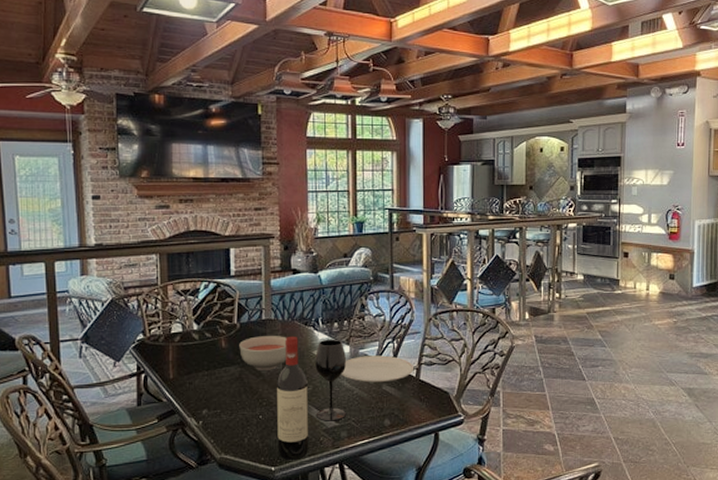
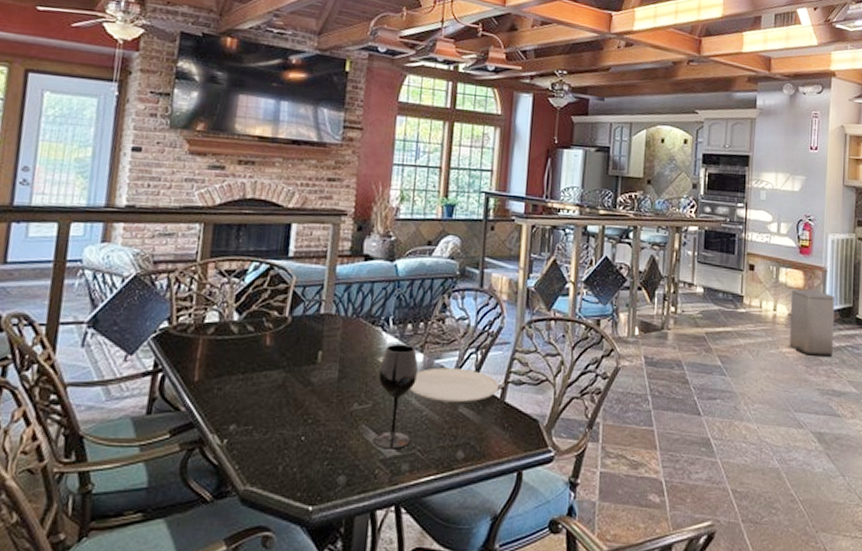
bowl: present [239,336,287,370] -> none [287,334,348,378]
wine bottle: present [277,336,309,460] -> none [319,336,368,498]
pedal bin: none [660,270,702,326] -> present [787,289,835,357]

